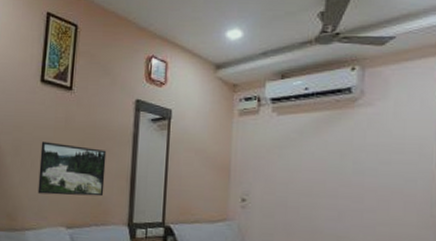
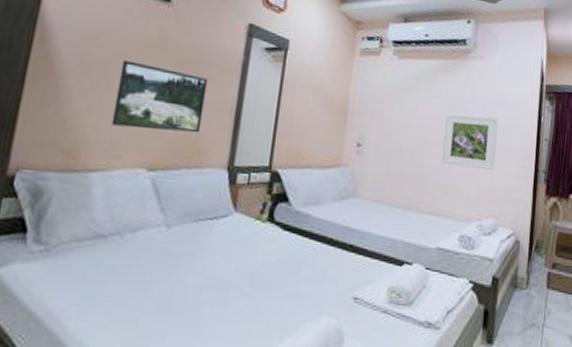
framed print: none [331,164,395,220] -> present [442,114,498,170]

